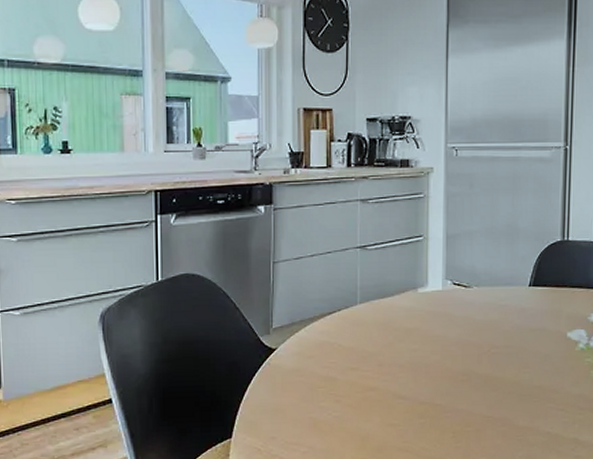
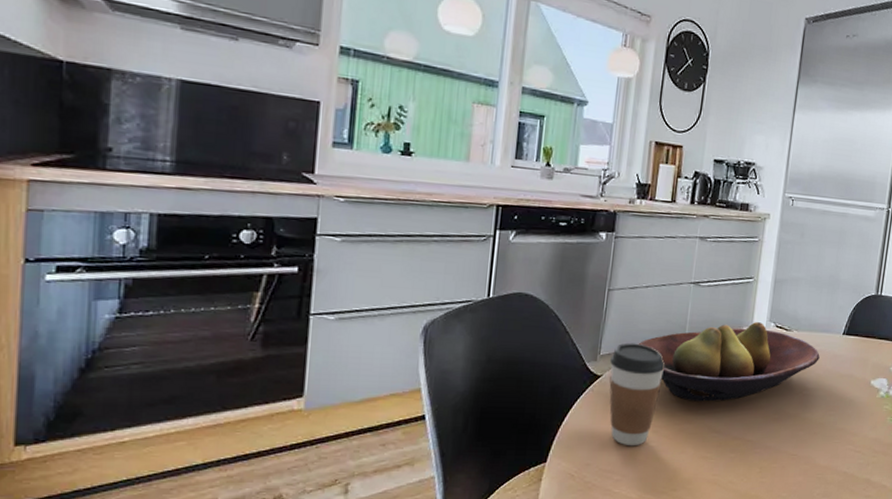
coffee cup: none [282,313,340,418] -> present [609,342,665,446]
fruit bowl: none [309,281,506,368] -> present [638,322,820,402]

